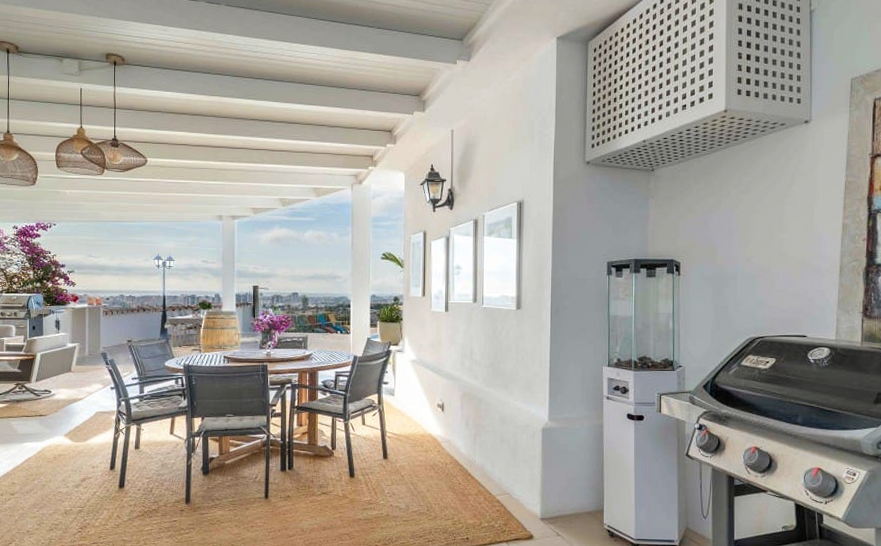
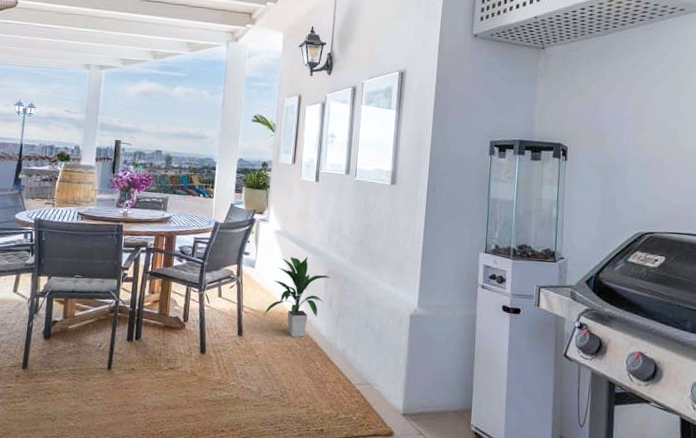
indoor plant: none [405,381,465,457] -> present [262,256,330,338]

